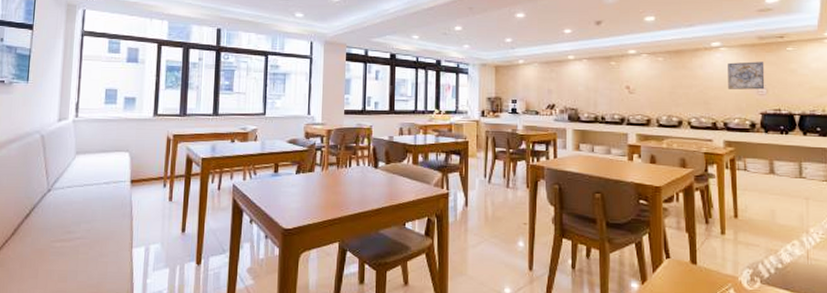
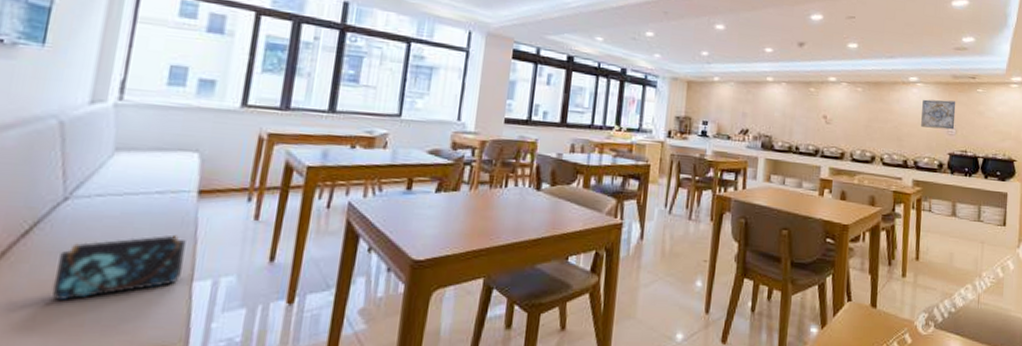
handbag: none [45,214,126,263] -> present [51,234,186,300]

